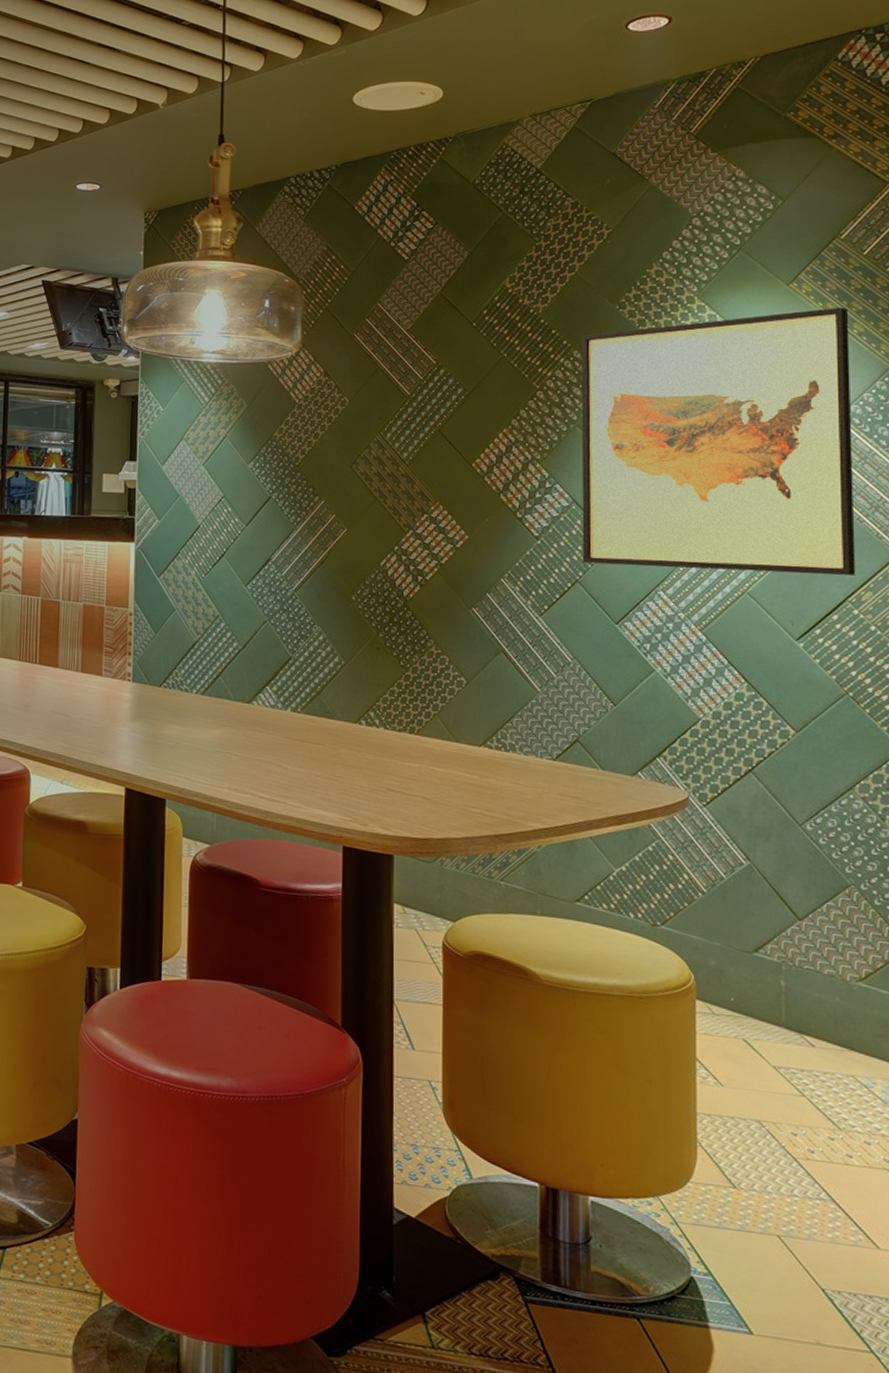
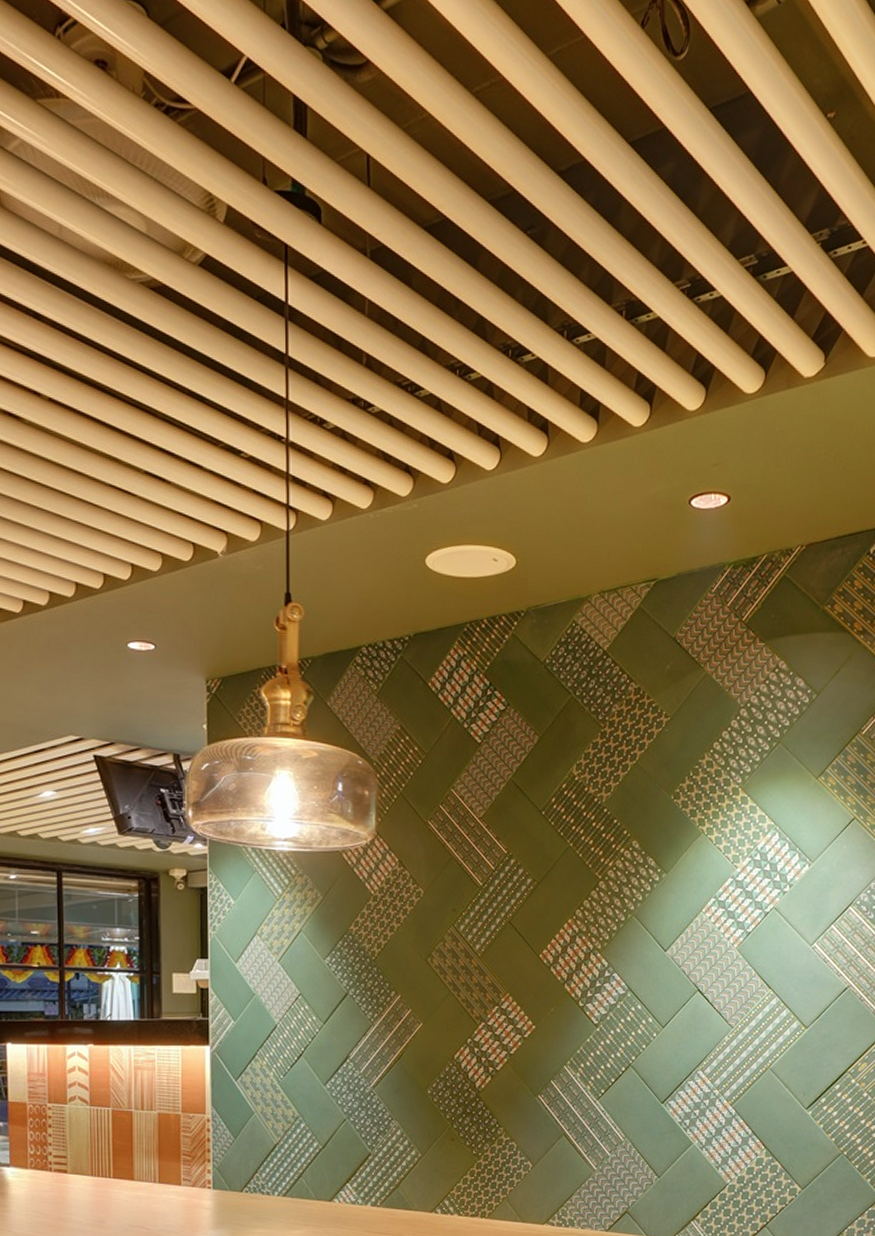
wall art: present [581,307,856,575] -> none [635,801,864,1050]

